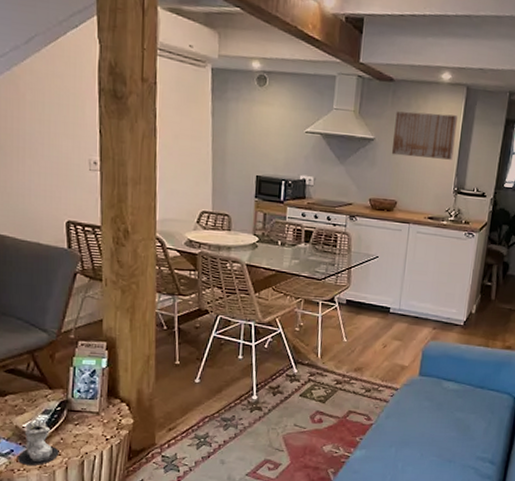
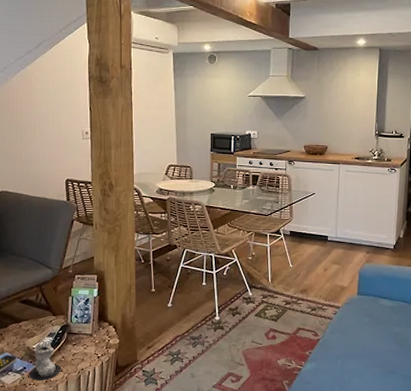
wall art: present [391,111,459,160] -> none [320,72,374,109]

